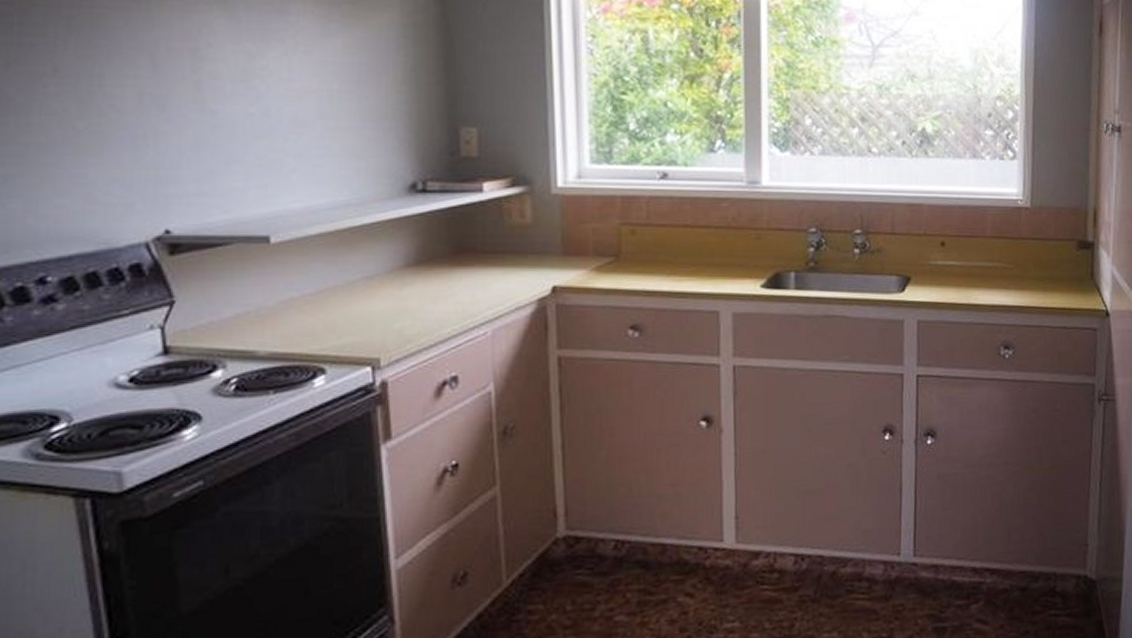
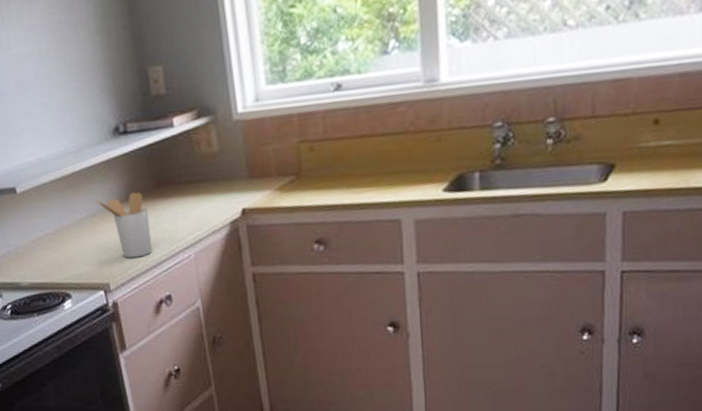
utensil holder: none [377,256,442,331] -> present [96,192,153,259]

